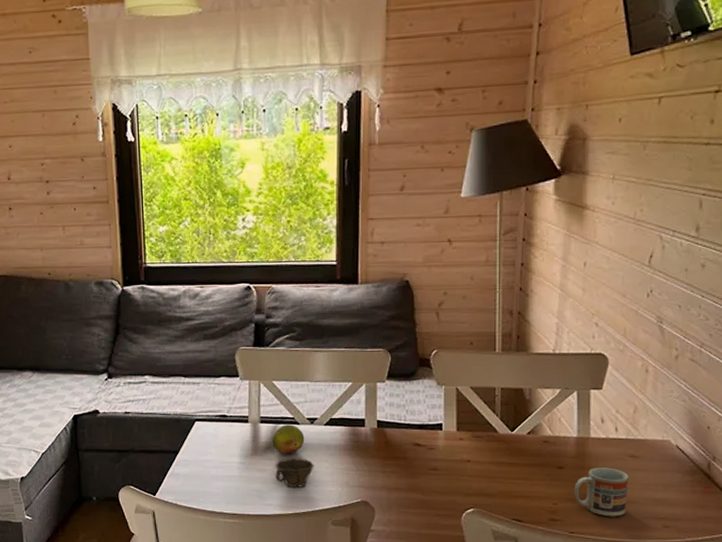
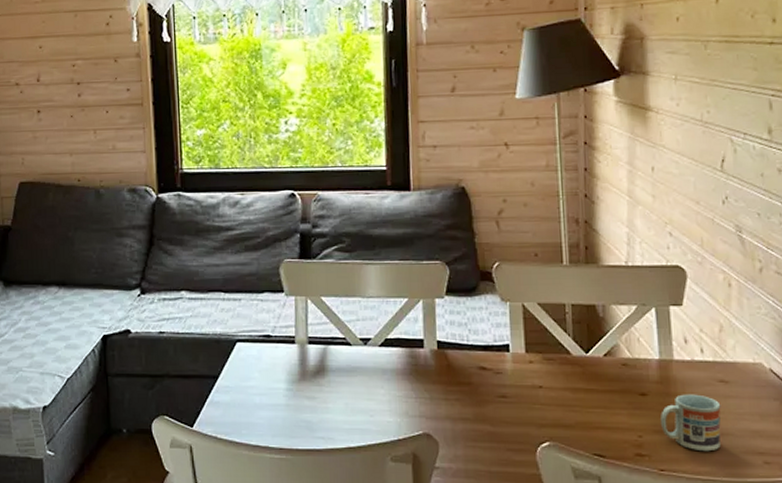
fruit: present [272,425,305,454] -> none [321,346,358,380]
cup: present [275,458,314,487] -> none [325,384,369,418]

